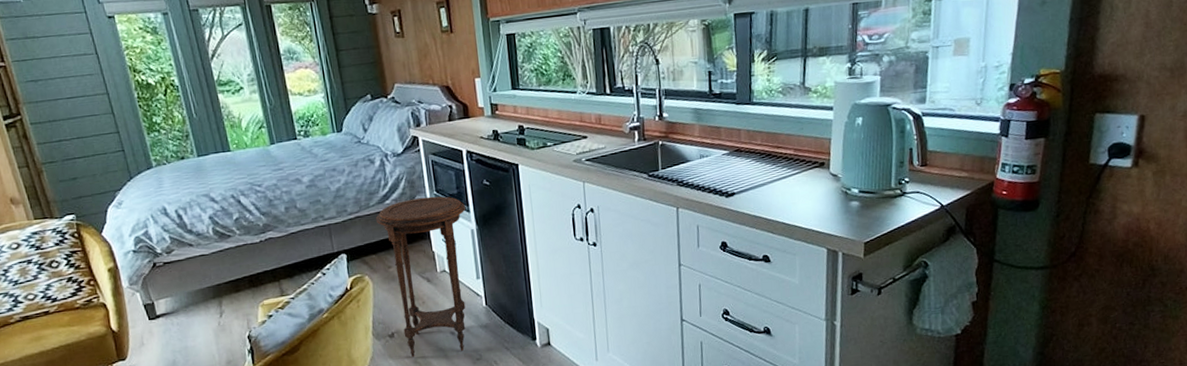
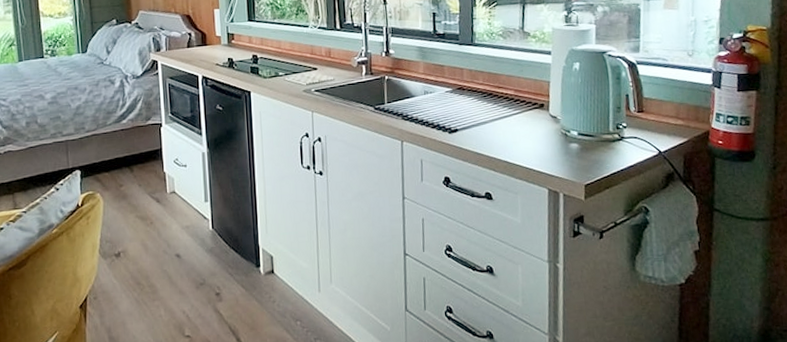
side table: present [375,196,466,358] -> none [111,118,199,279]

